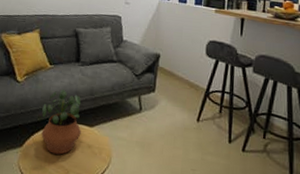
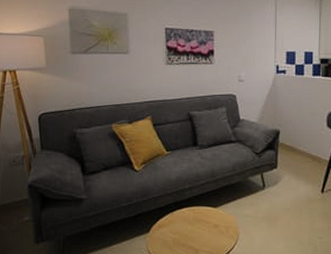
potted plant: present [41,89,82,155] -> none [164,173,206,236]

